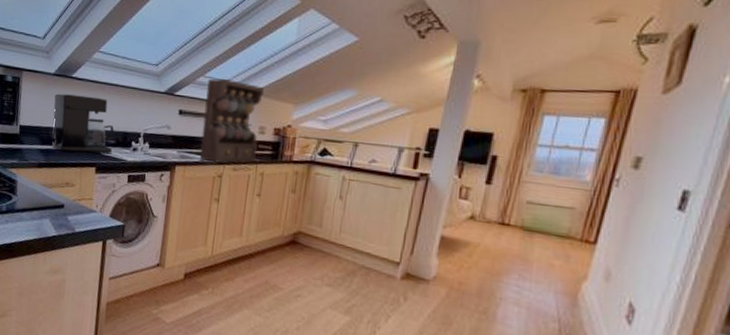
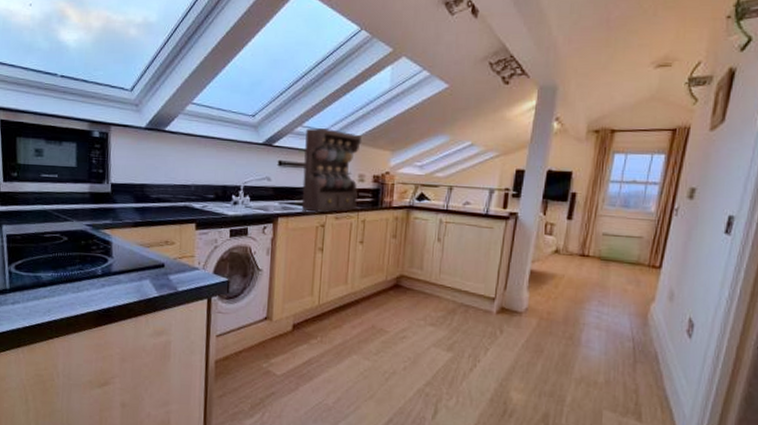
coffee maker: present [52,94,114,154] -> none [147,148,213,210]

